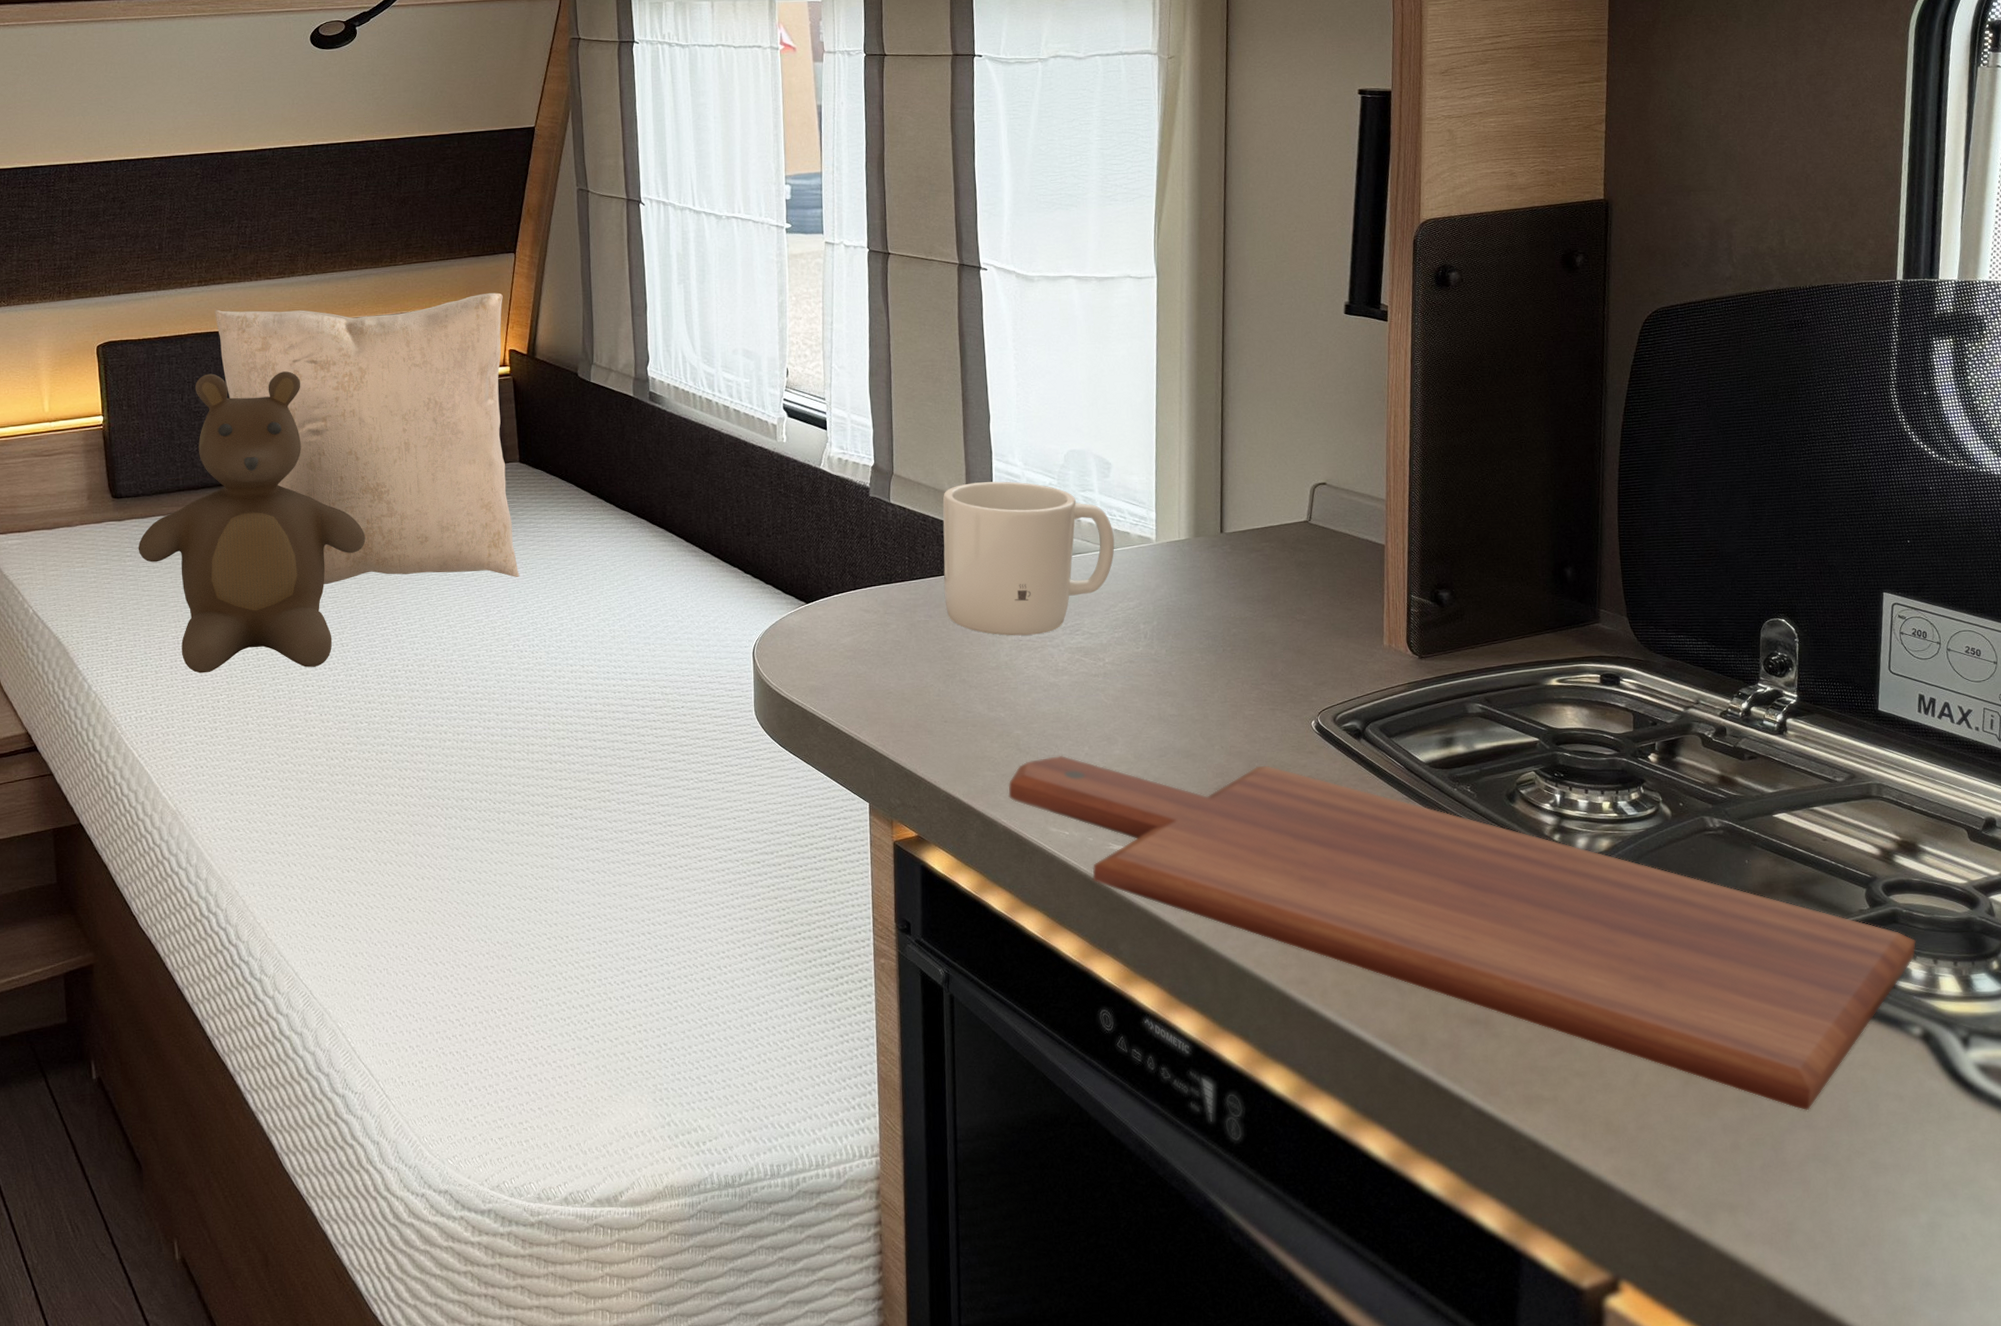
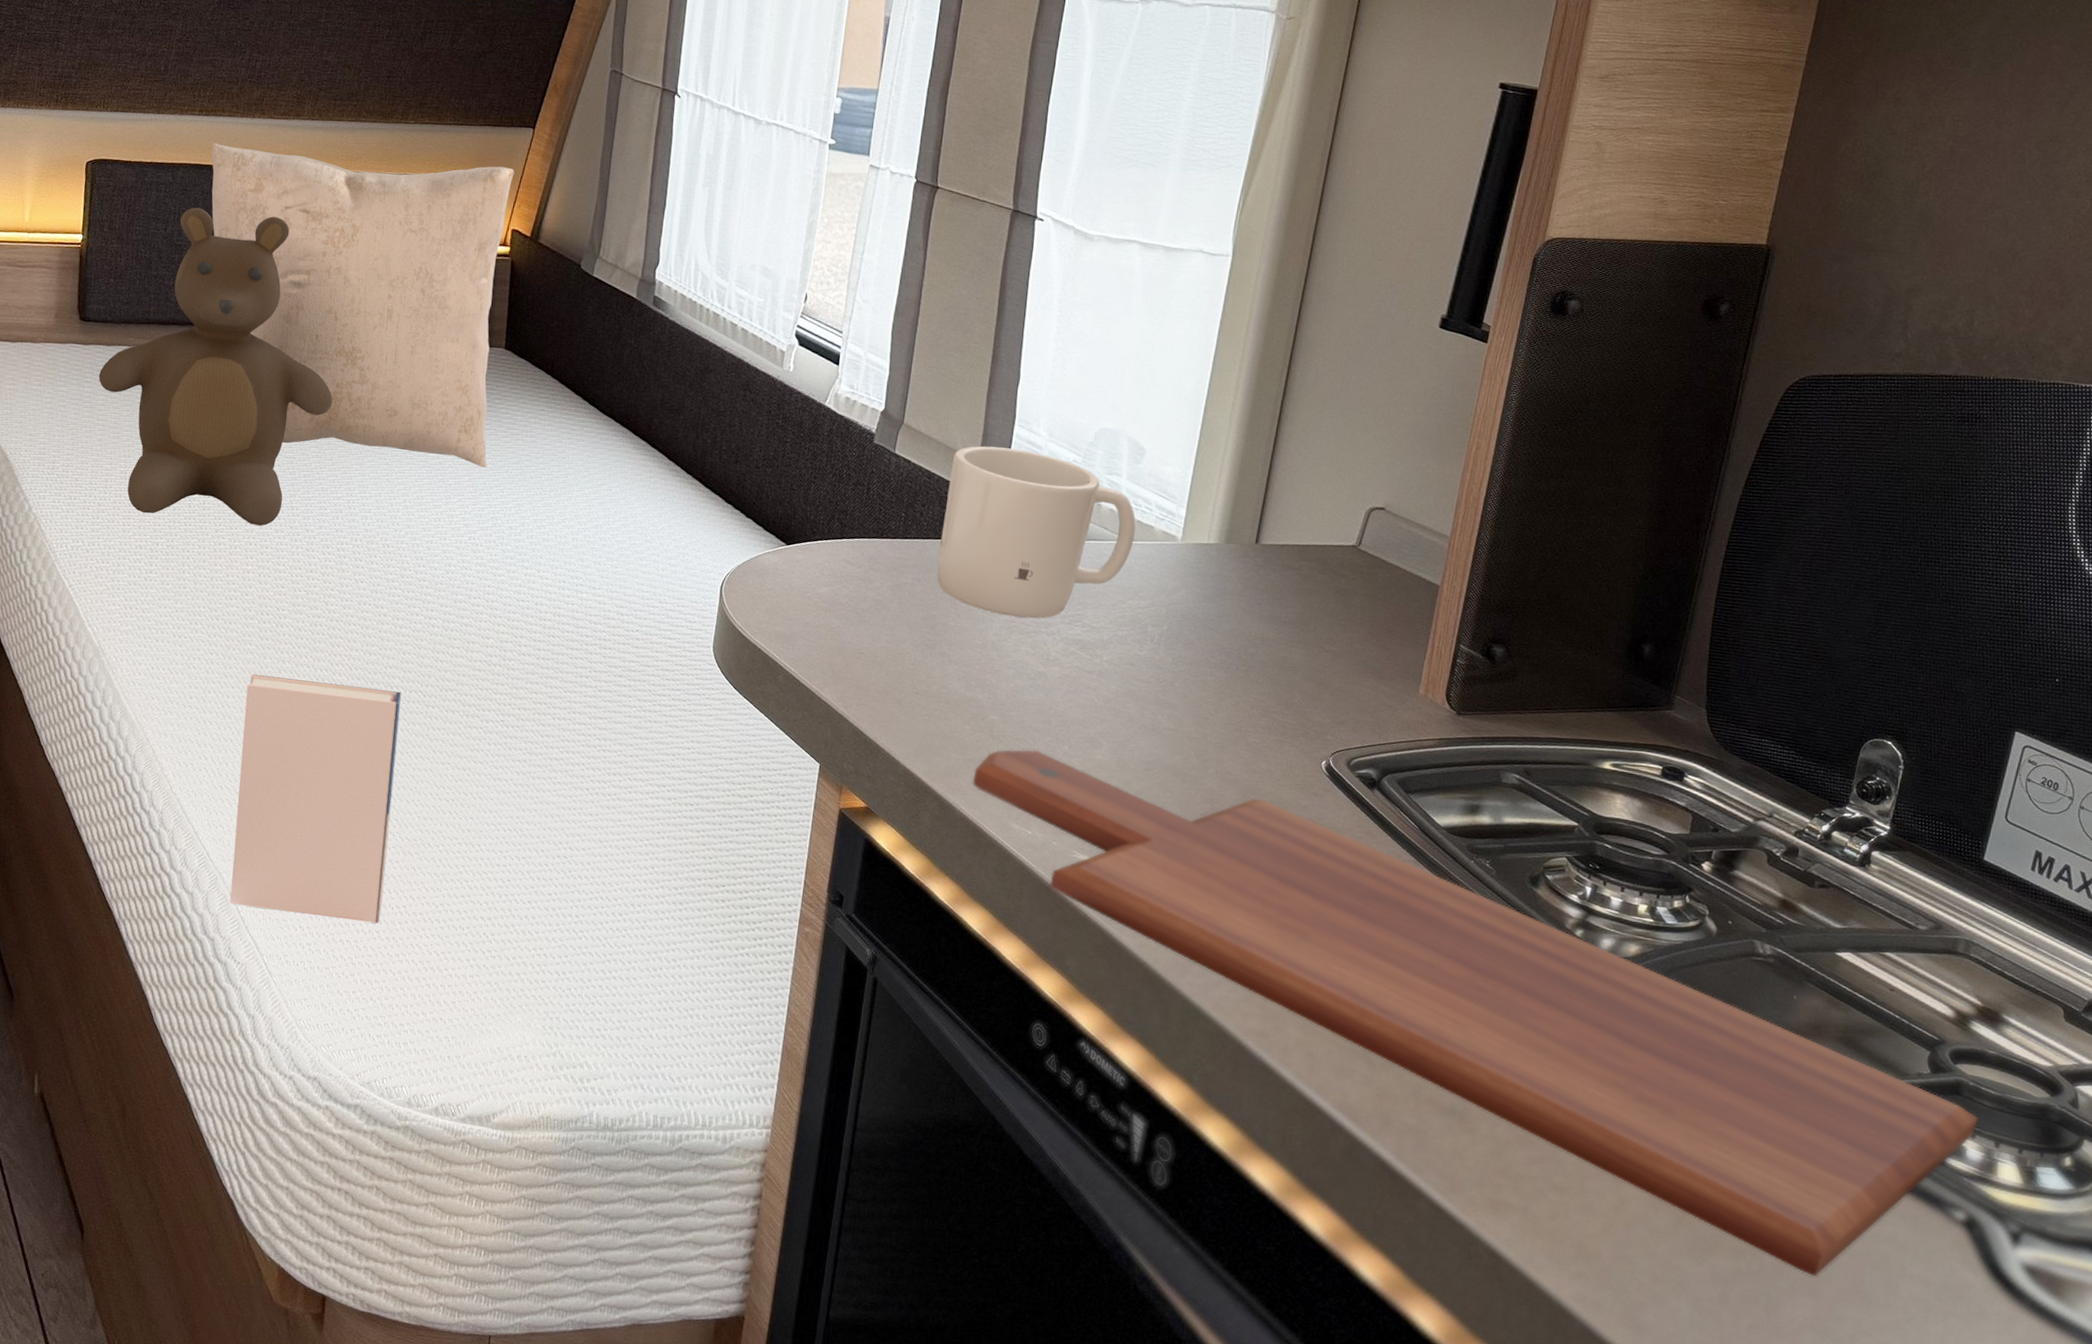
book: none [324,803,485,1037] -> present [230,673,402,923]

